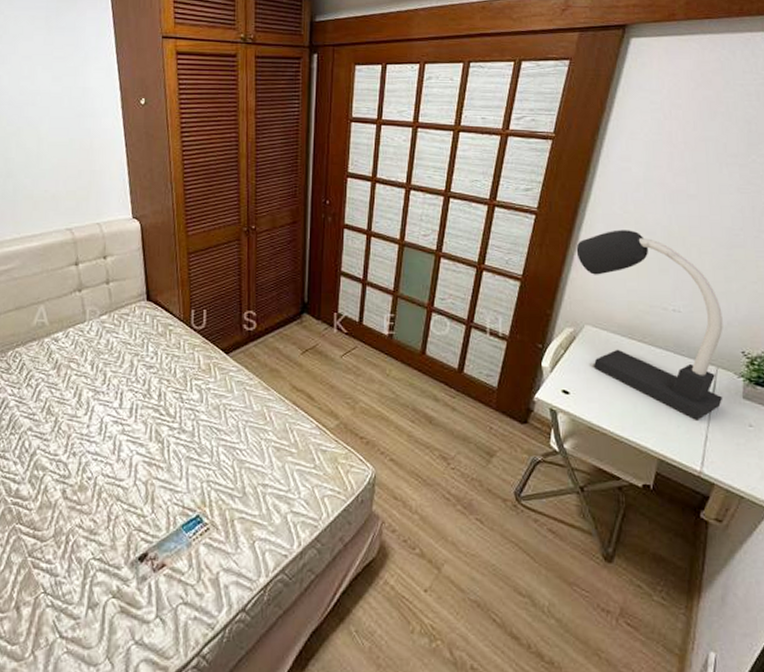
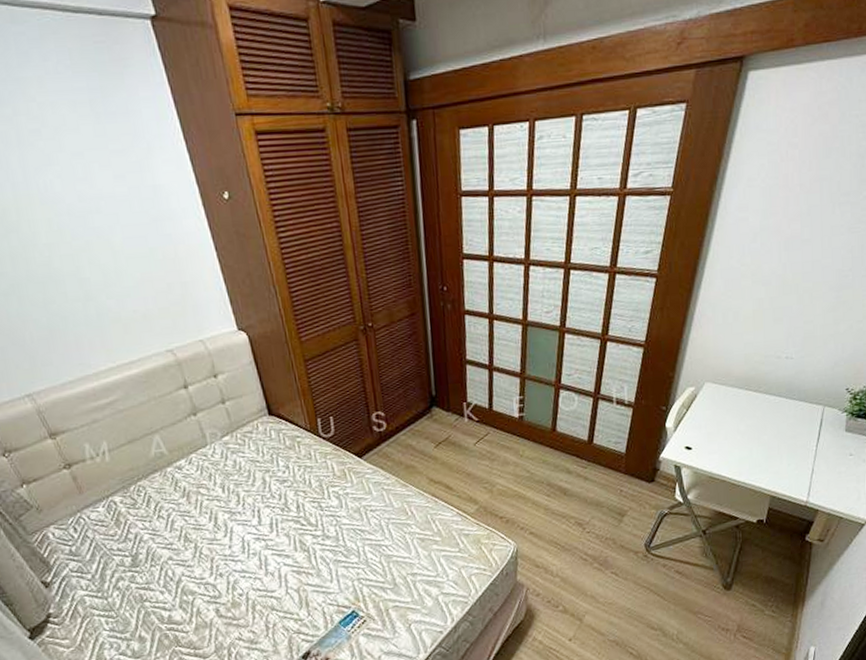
desk lamp: present [576,229,723,420] -> none [696,282,831,457]

